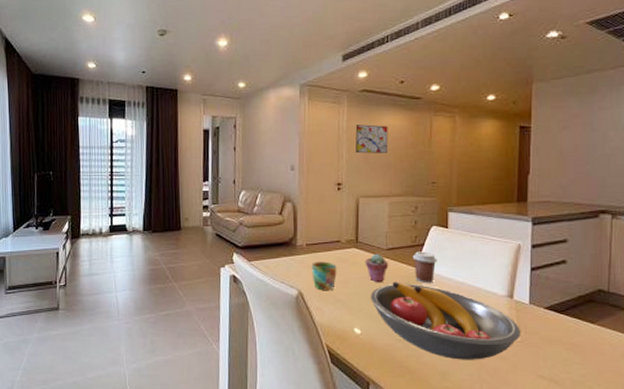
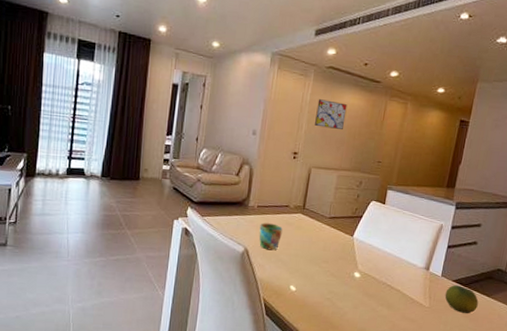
potted succulent: present [365,253,389,283] -> none [308,220,329,247]
fruit bowl: present [371,282,521,360] -> none [308,247,431,321]
coffee cup: present [412,251,437,283] -> none [350,222,372,251]
fruit: none [538,313,581,345] -> present [445,285,479,313]

